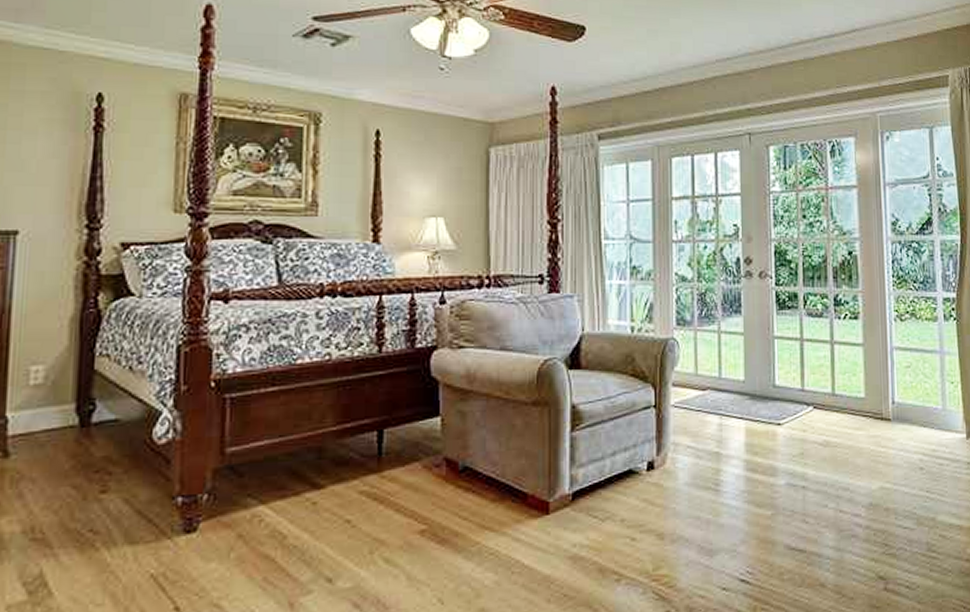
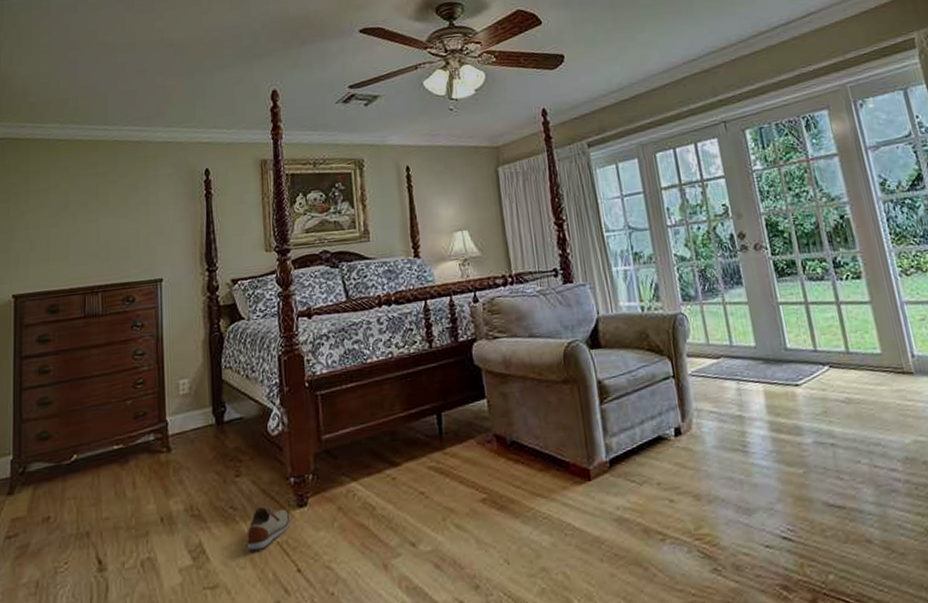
shoe: none [108,529,172,584] -> present [247,505,291,551]

